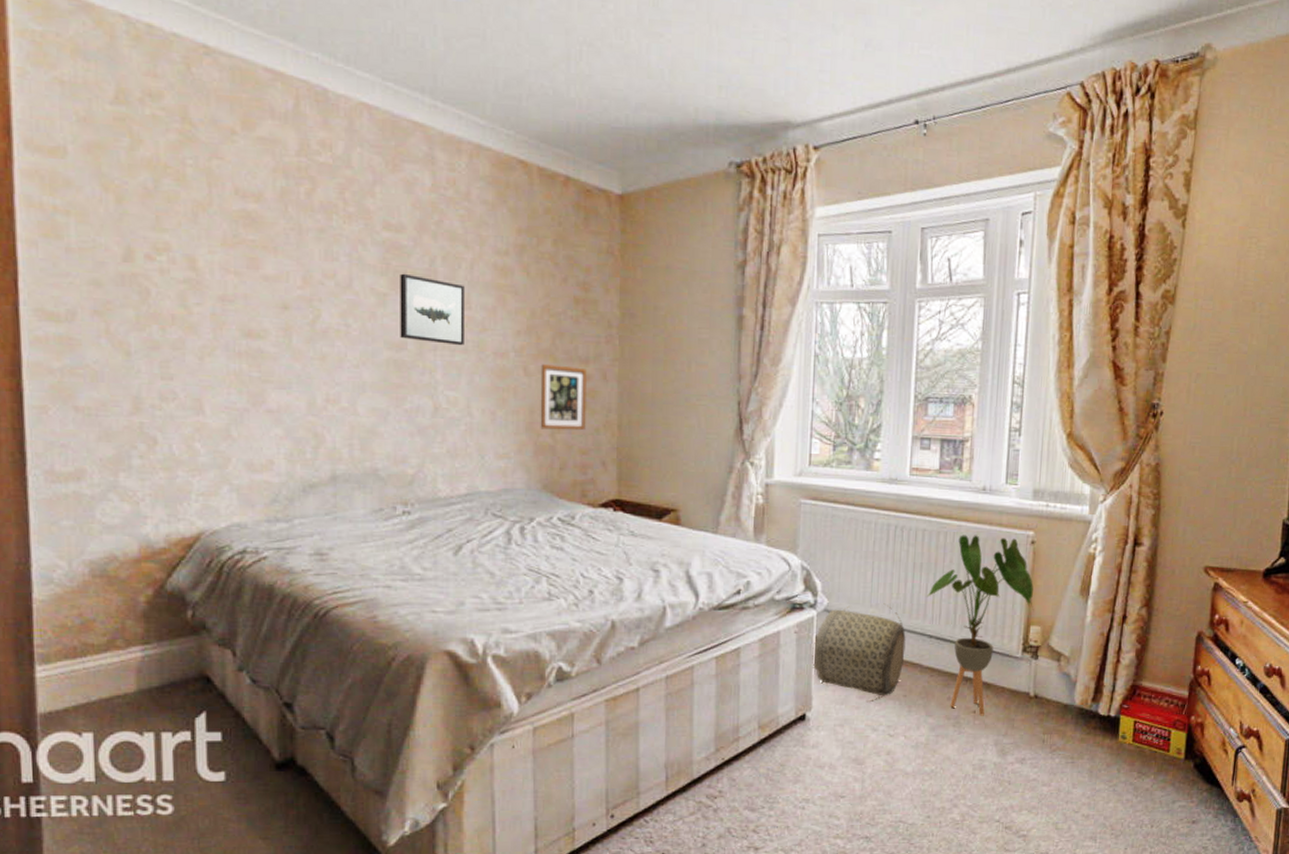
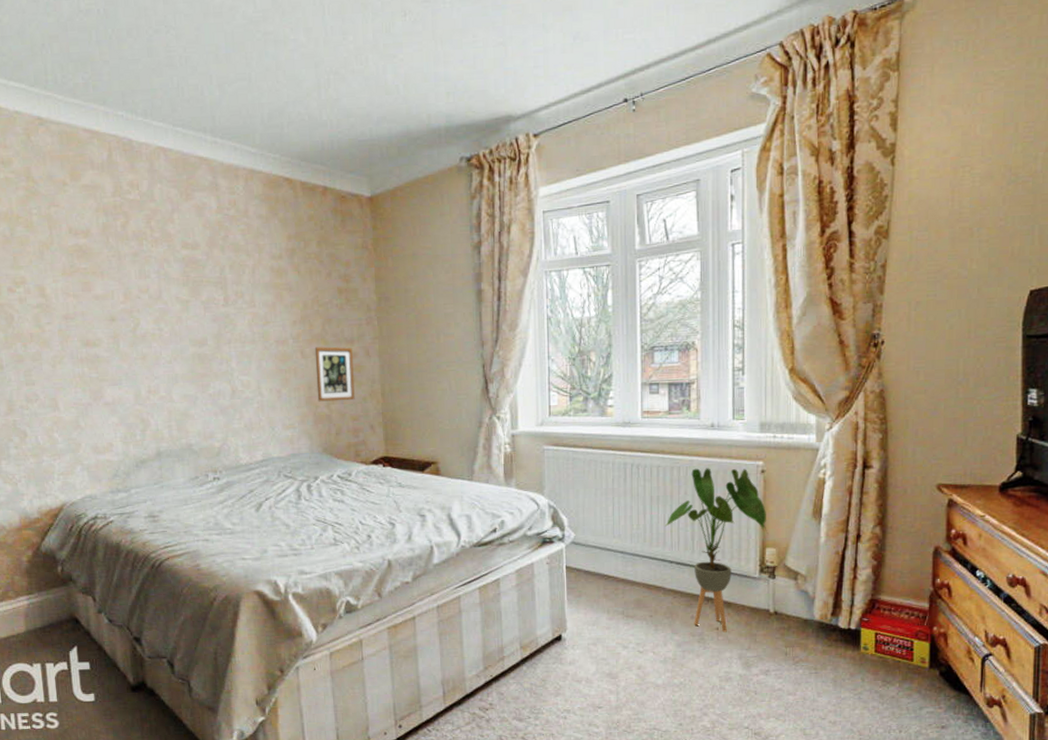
wall art: present [400,273,465,346] -> none [198,282,252,338]
basket: present [812,603,906,701] -> none [564,534,648,622]

